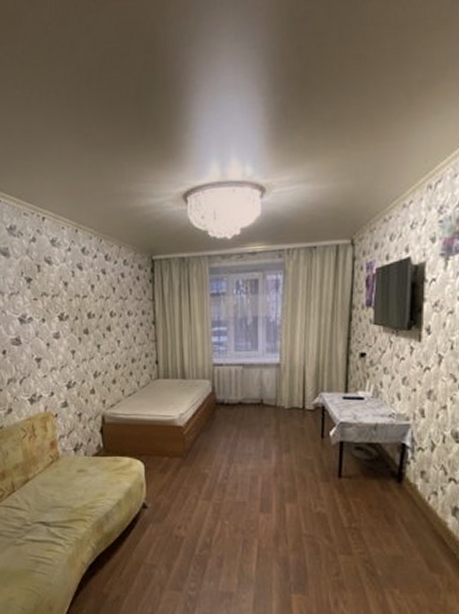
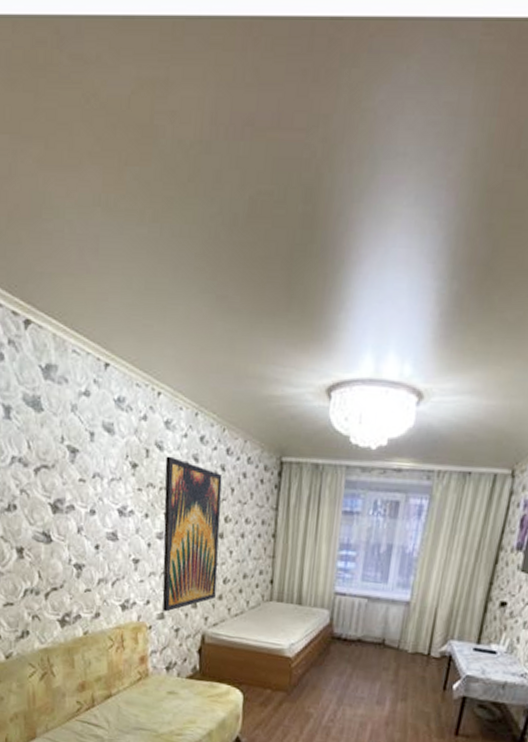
wall art: none [55,268,110,400] -> present [162,456,223,612]

